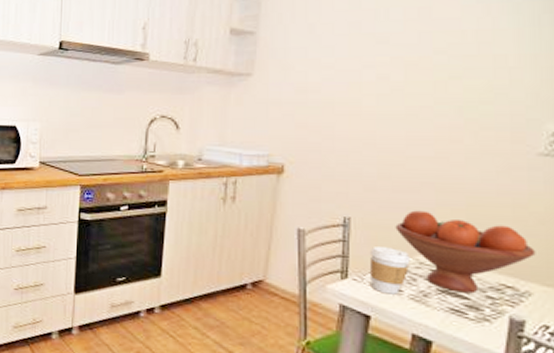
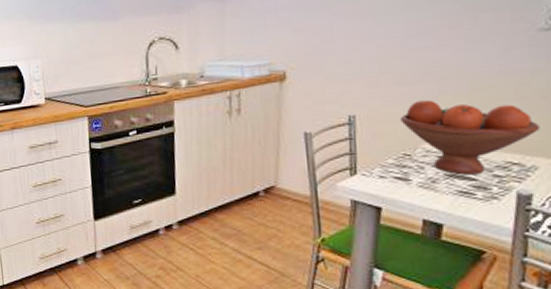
coffee cup: present [370,247,410,295] -> none [377,140,417,185]

